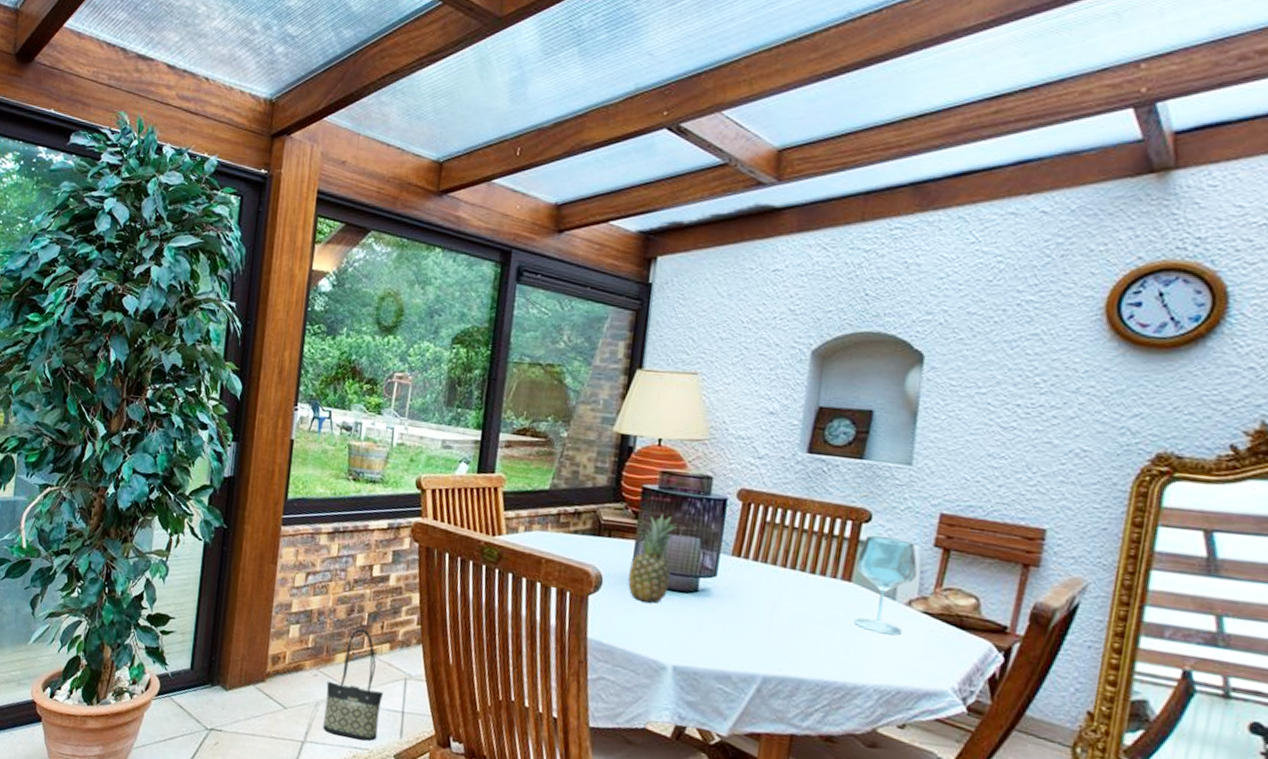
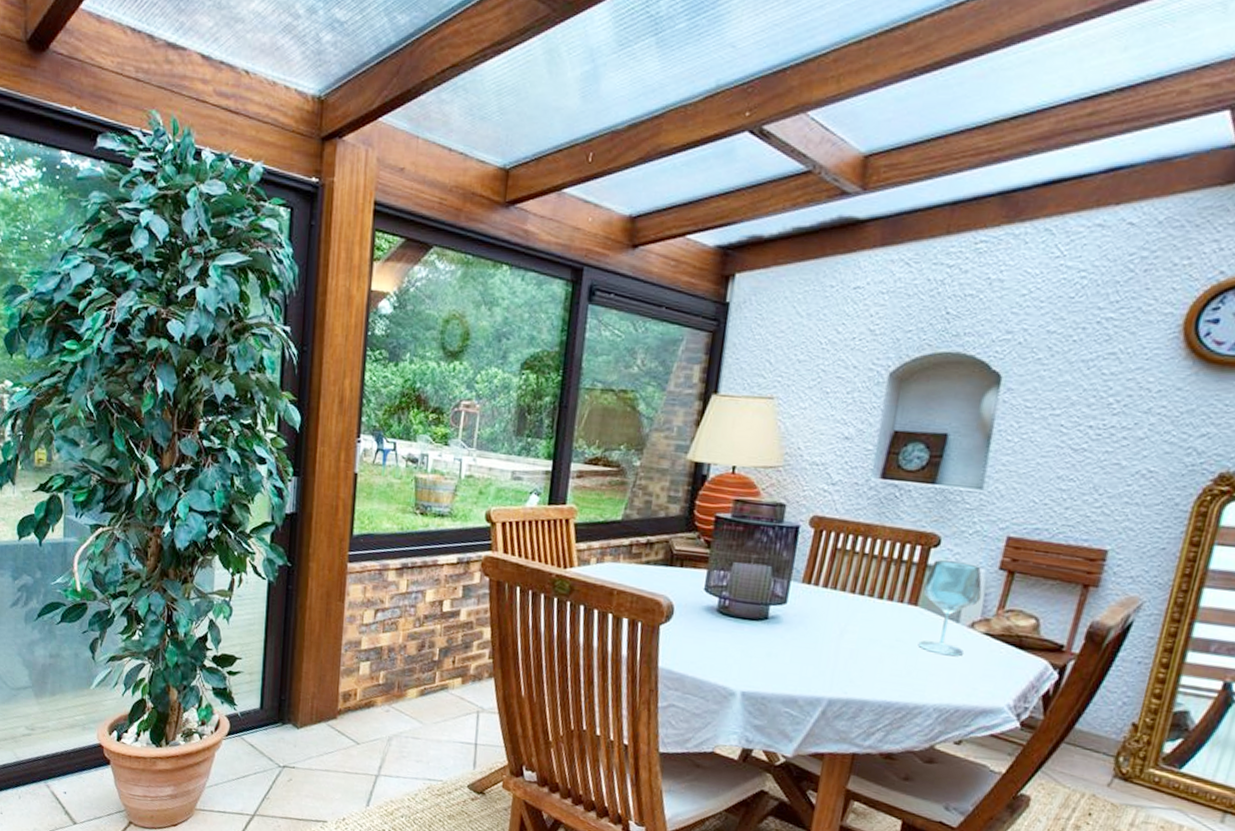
tote bag: present [323,628,383,741] -> none [396,664,456,773]
fruit: present [627,514,678,604] -> none [699,543,750,632]

